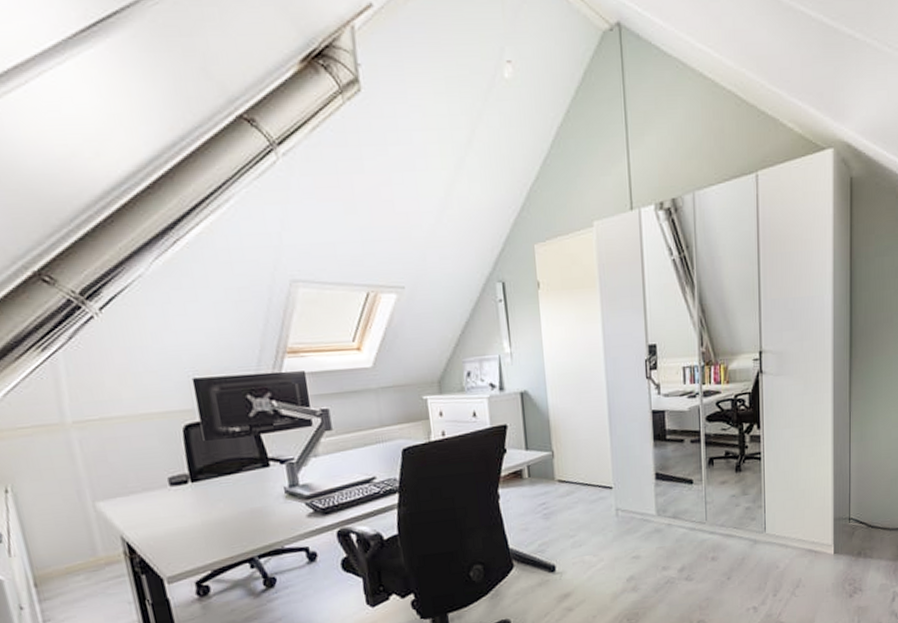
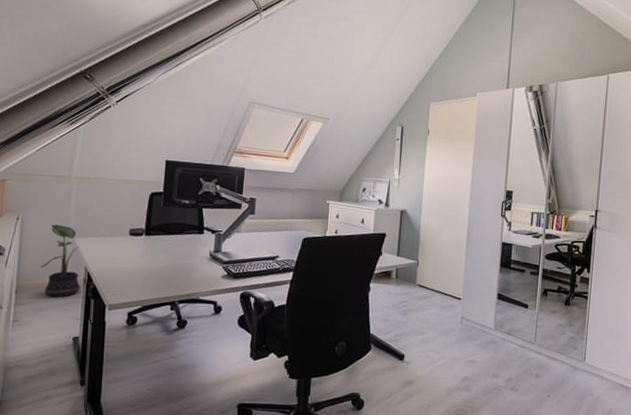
potted plant: none [57,488,123,583] -> present [40,224,81,298]

